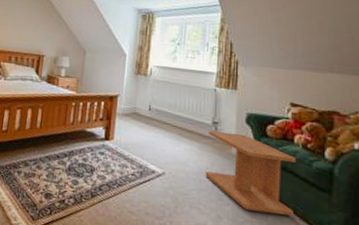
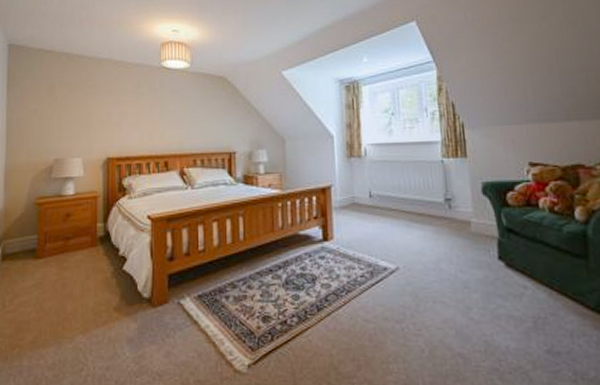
side table: present [205,130,297,216] -> none [442,209,550,293]

